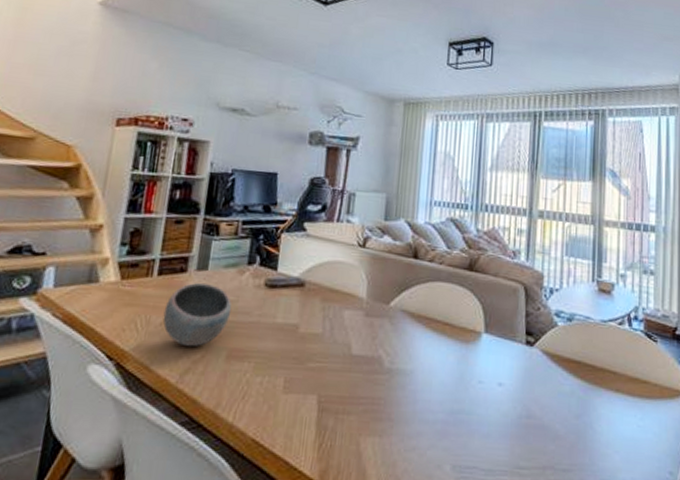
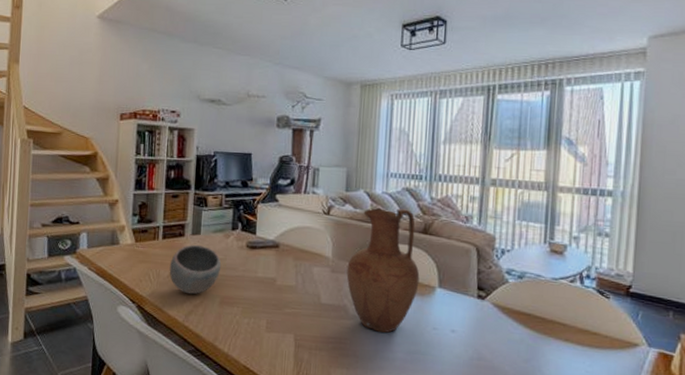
vase: none [382,239,465,389] -> present [346,207,420,333]

